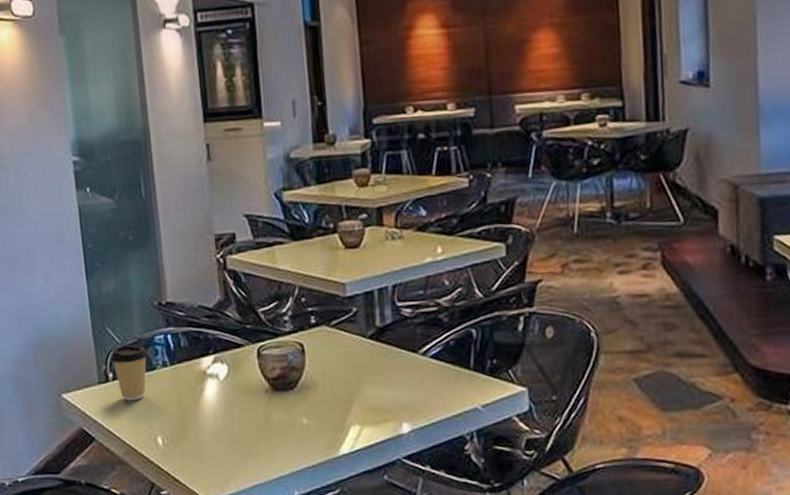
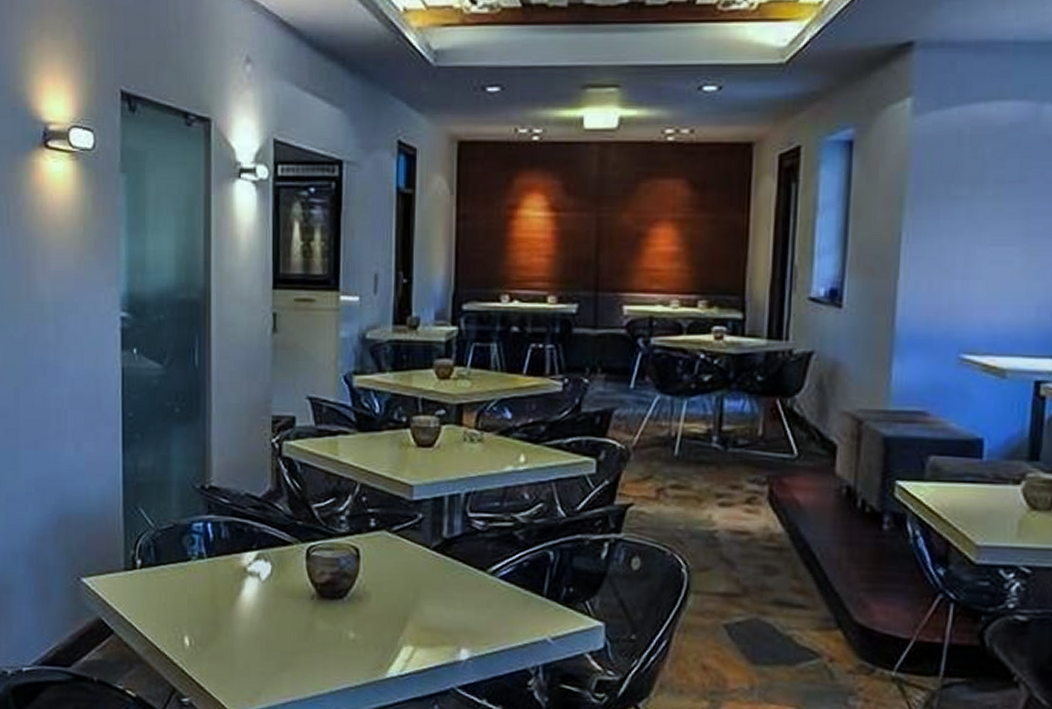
coffee cup: present [110,345,148,401] -> none [140,530,183,593]

